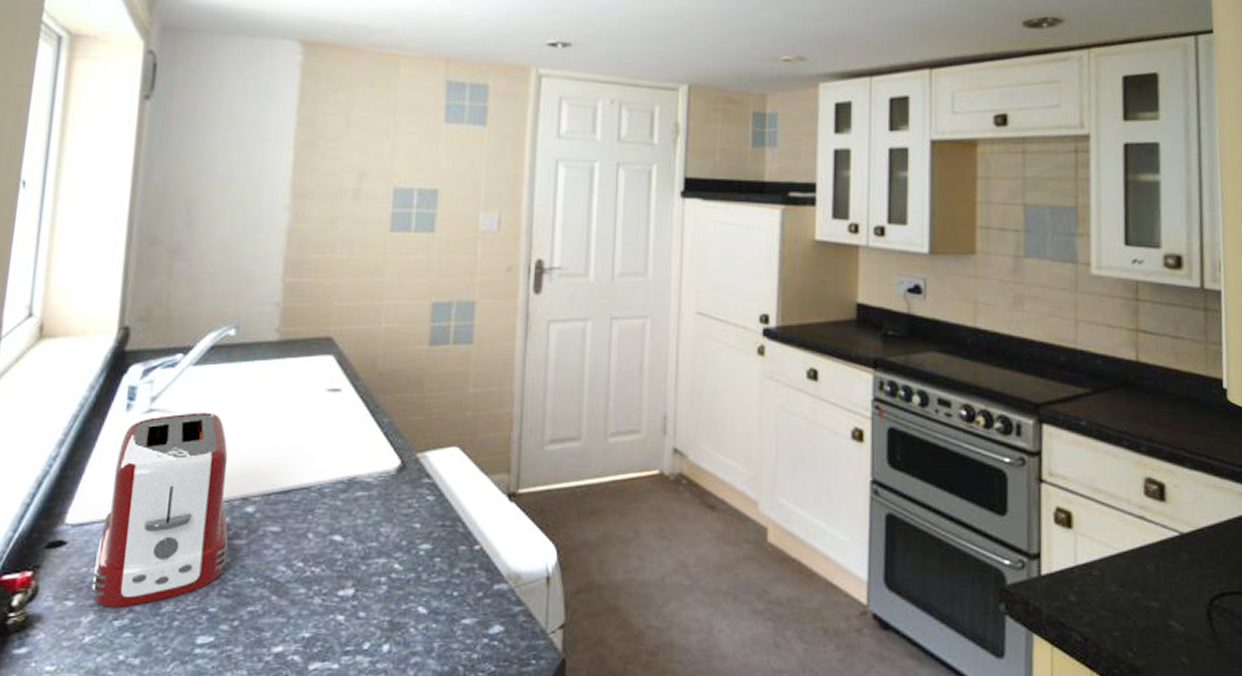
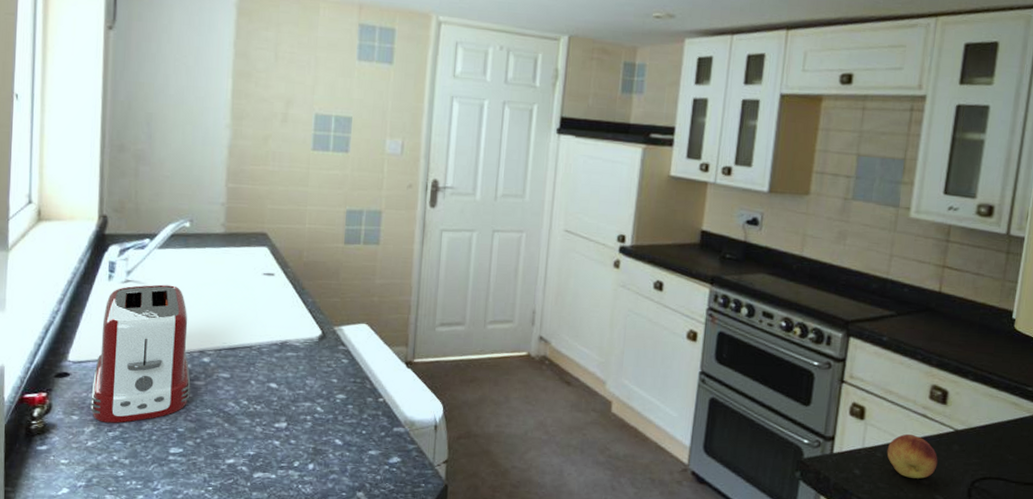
fruit: none [1104,542,1166,601] -> present [887,433,938,479]

